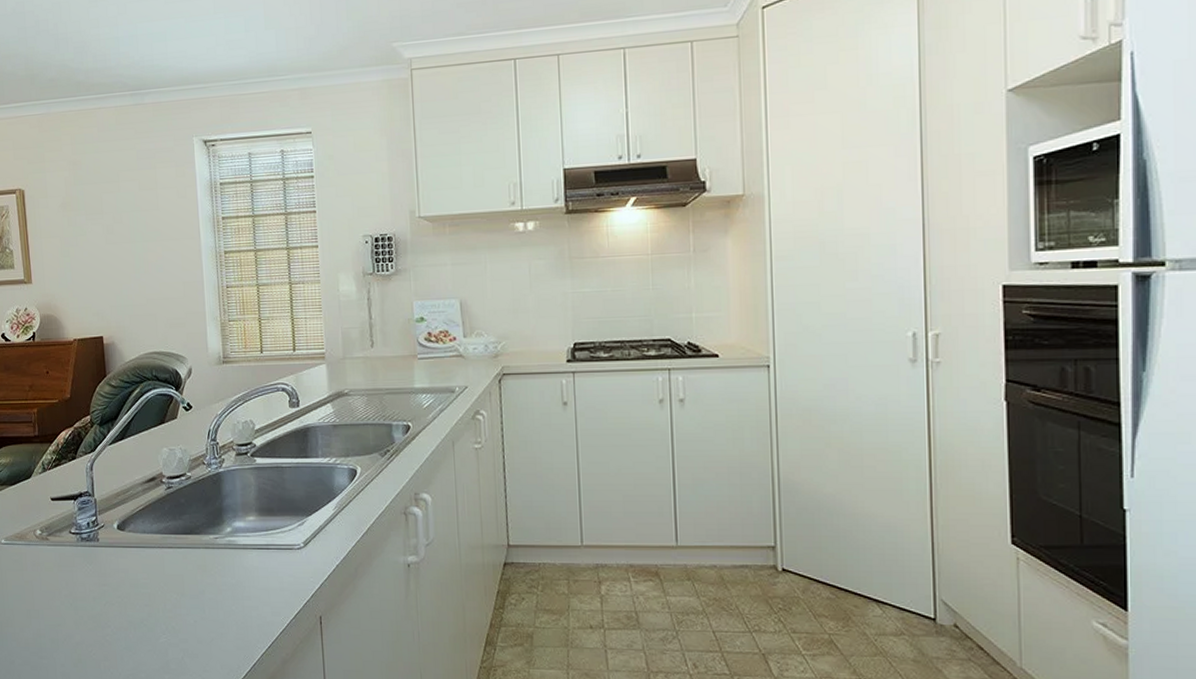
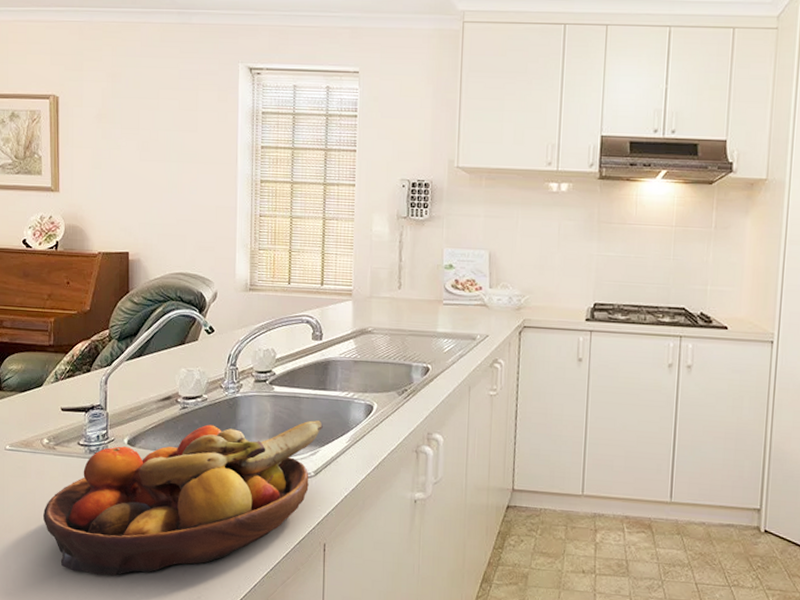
fruit bowl: none [41,490,308,664] -> present [42,420,323,576]

